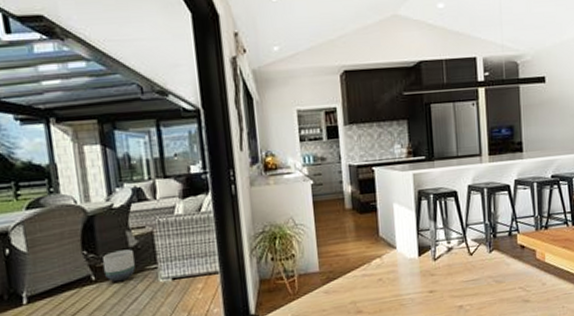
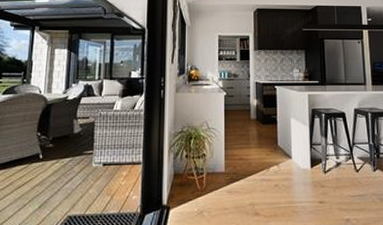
planter: present [103,249,135,282] -> none [50,135,76,162]

